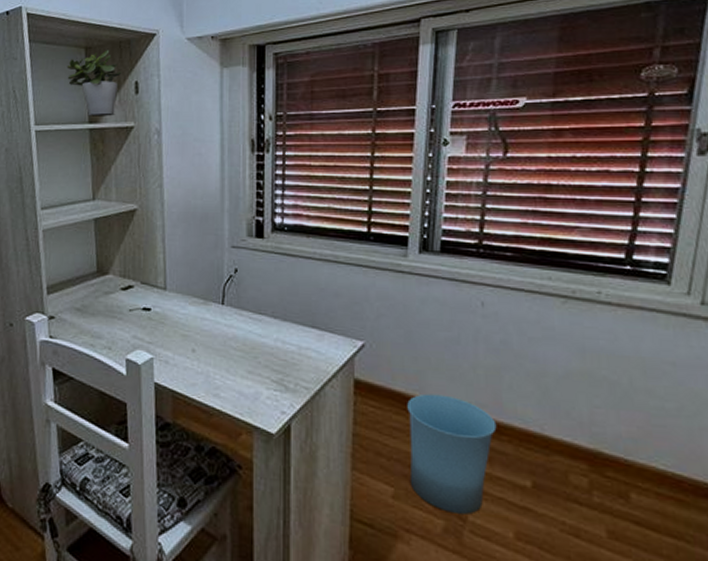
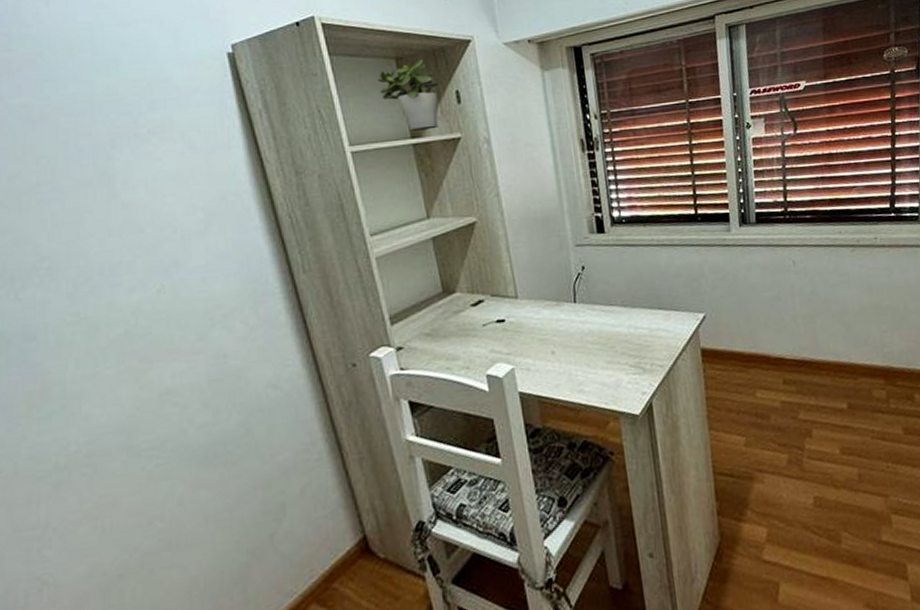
waste bin: present [407,393,497,514] -> none [746,346,817,446]

